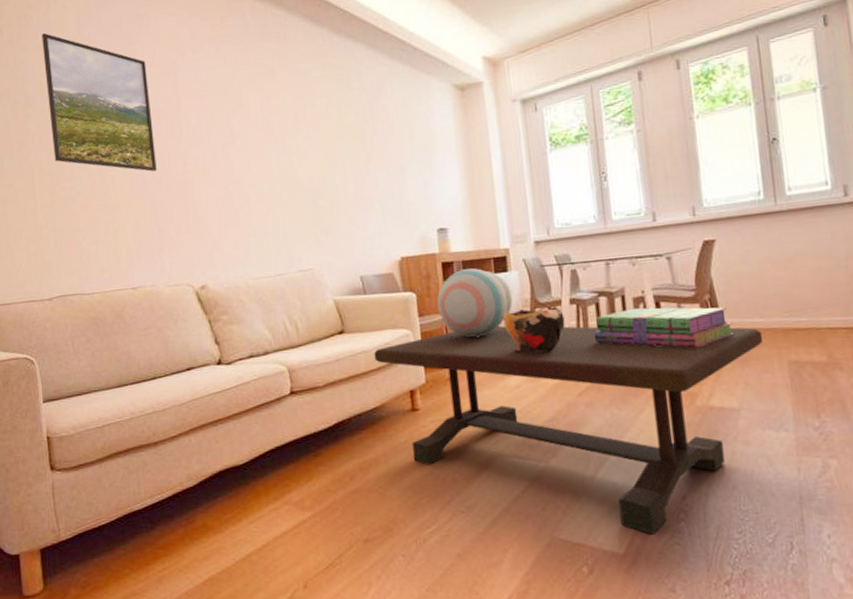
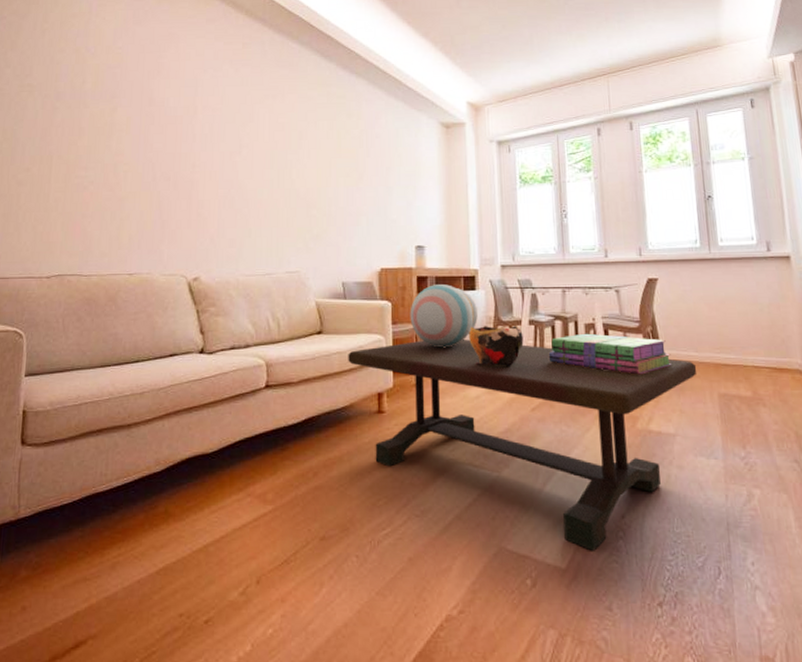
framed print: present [41,33,157,172] -> none [74,40,171,169]

